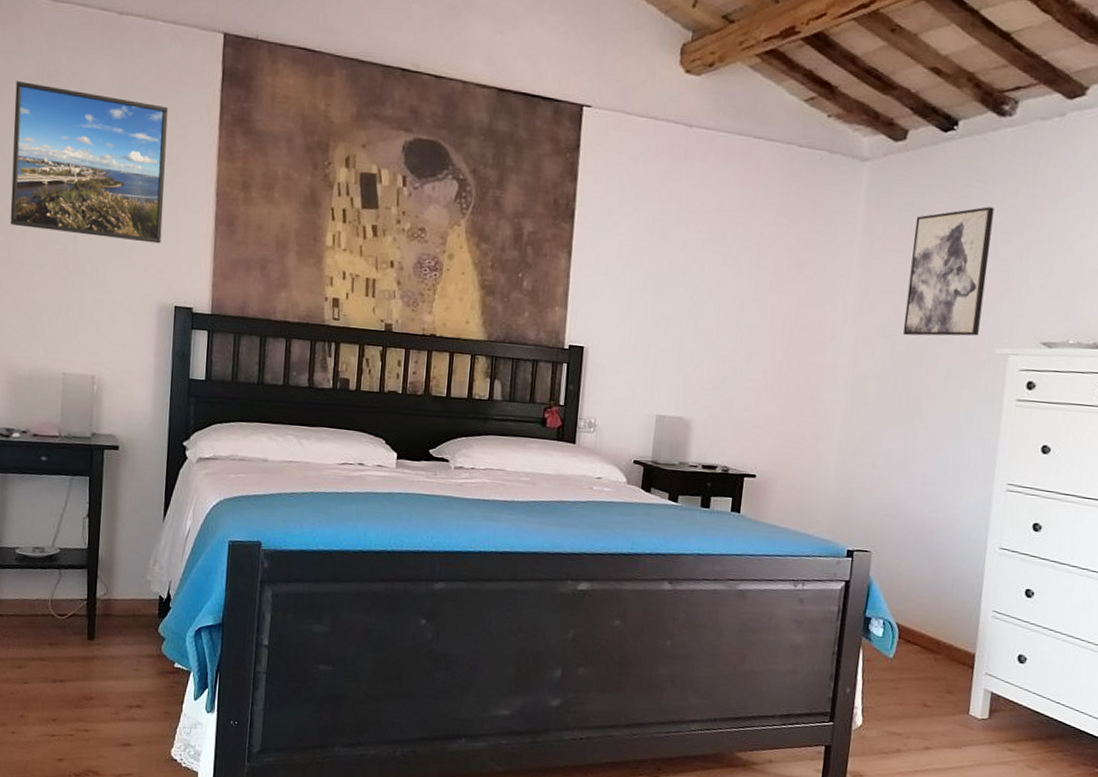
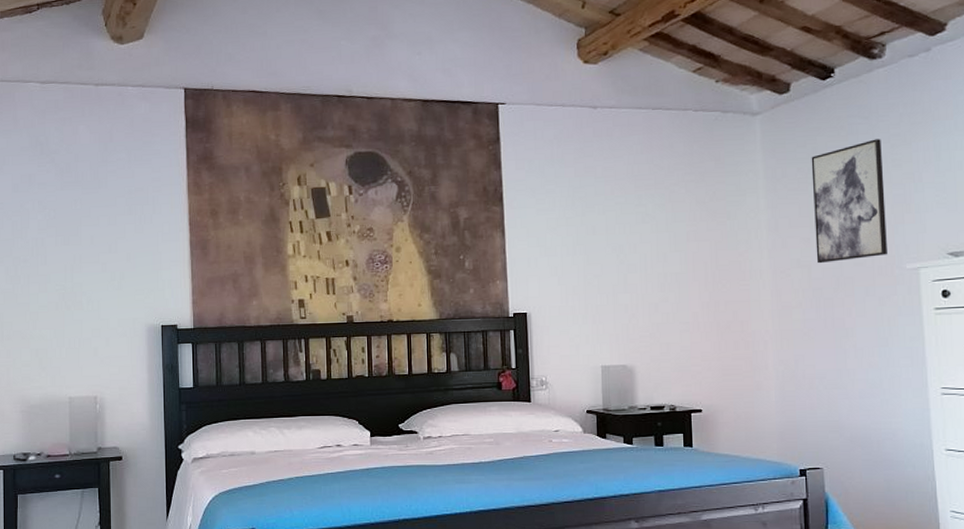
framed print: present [10,81,169,244] -> none [14,152,145,275]

